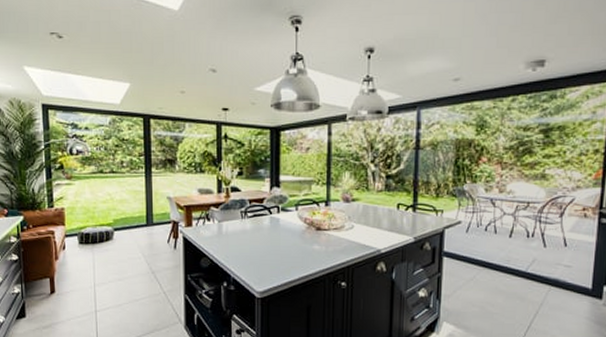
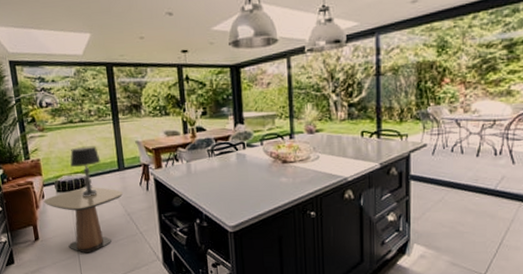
side table: none [64,241,150,311] -> present [44,187,124,253]
table lamp: none [96,198,129,250] -> present [70,146,101,196]

